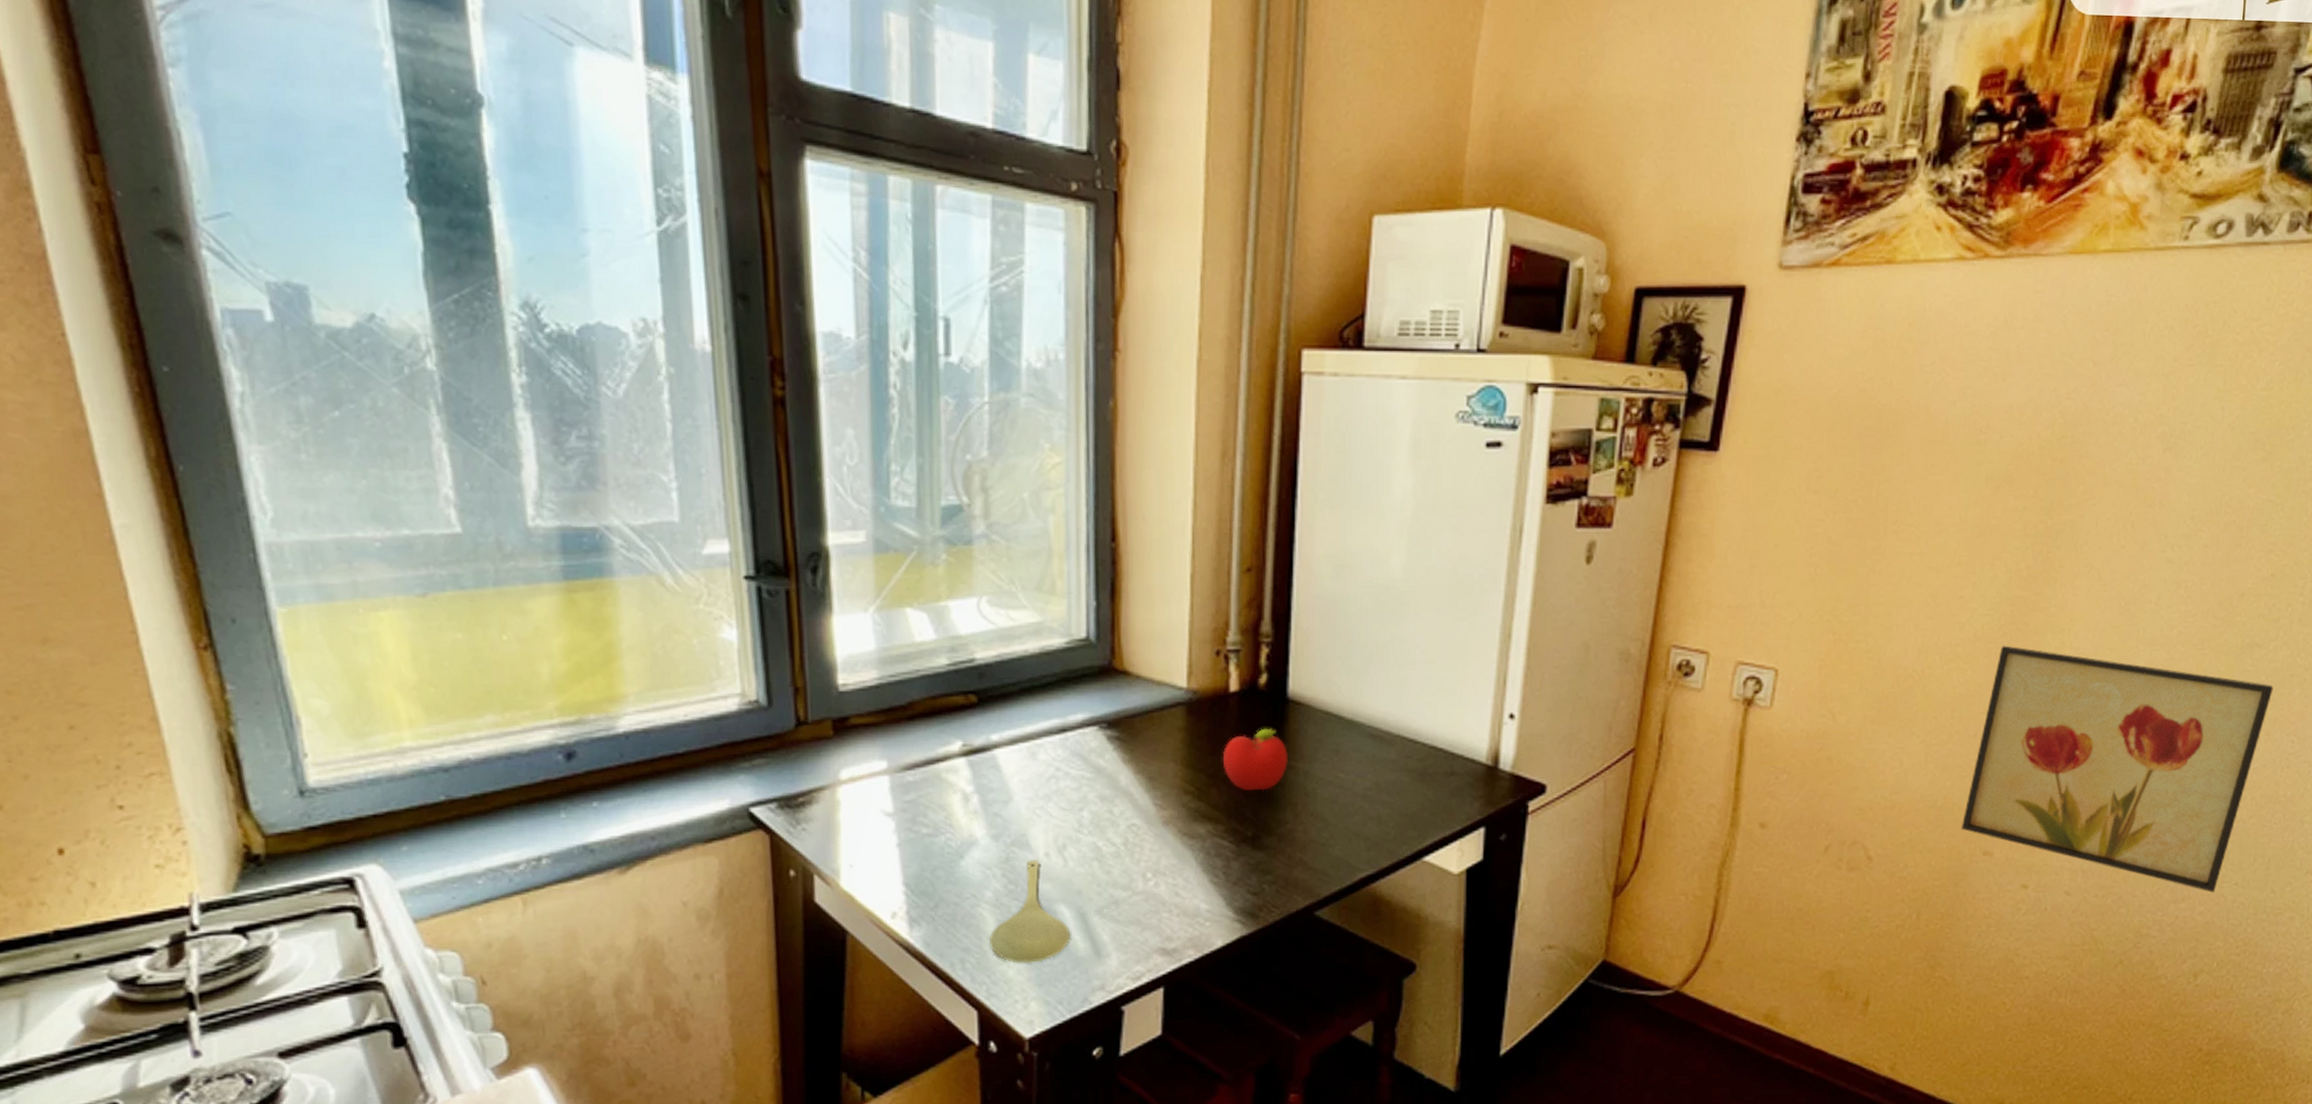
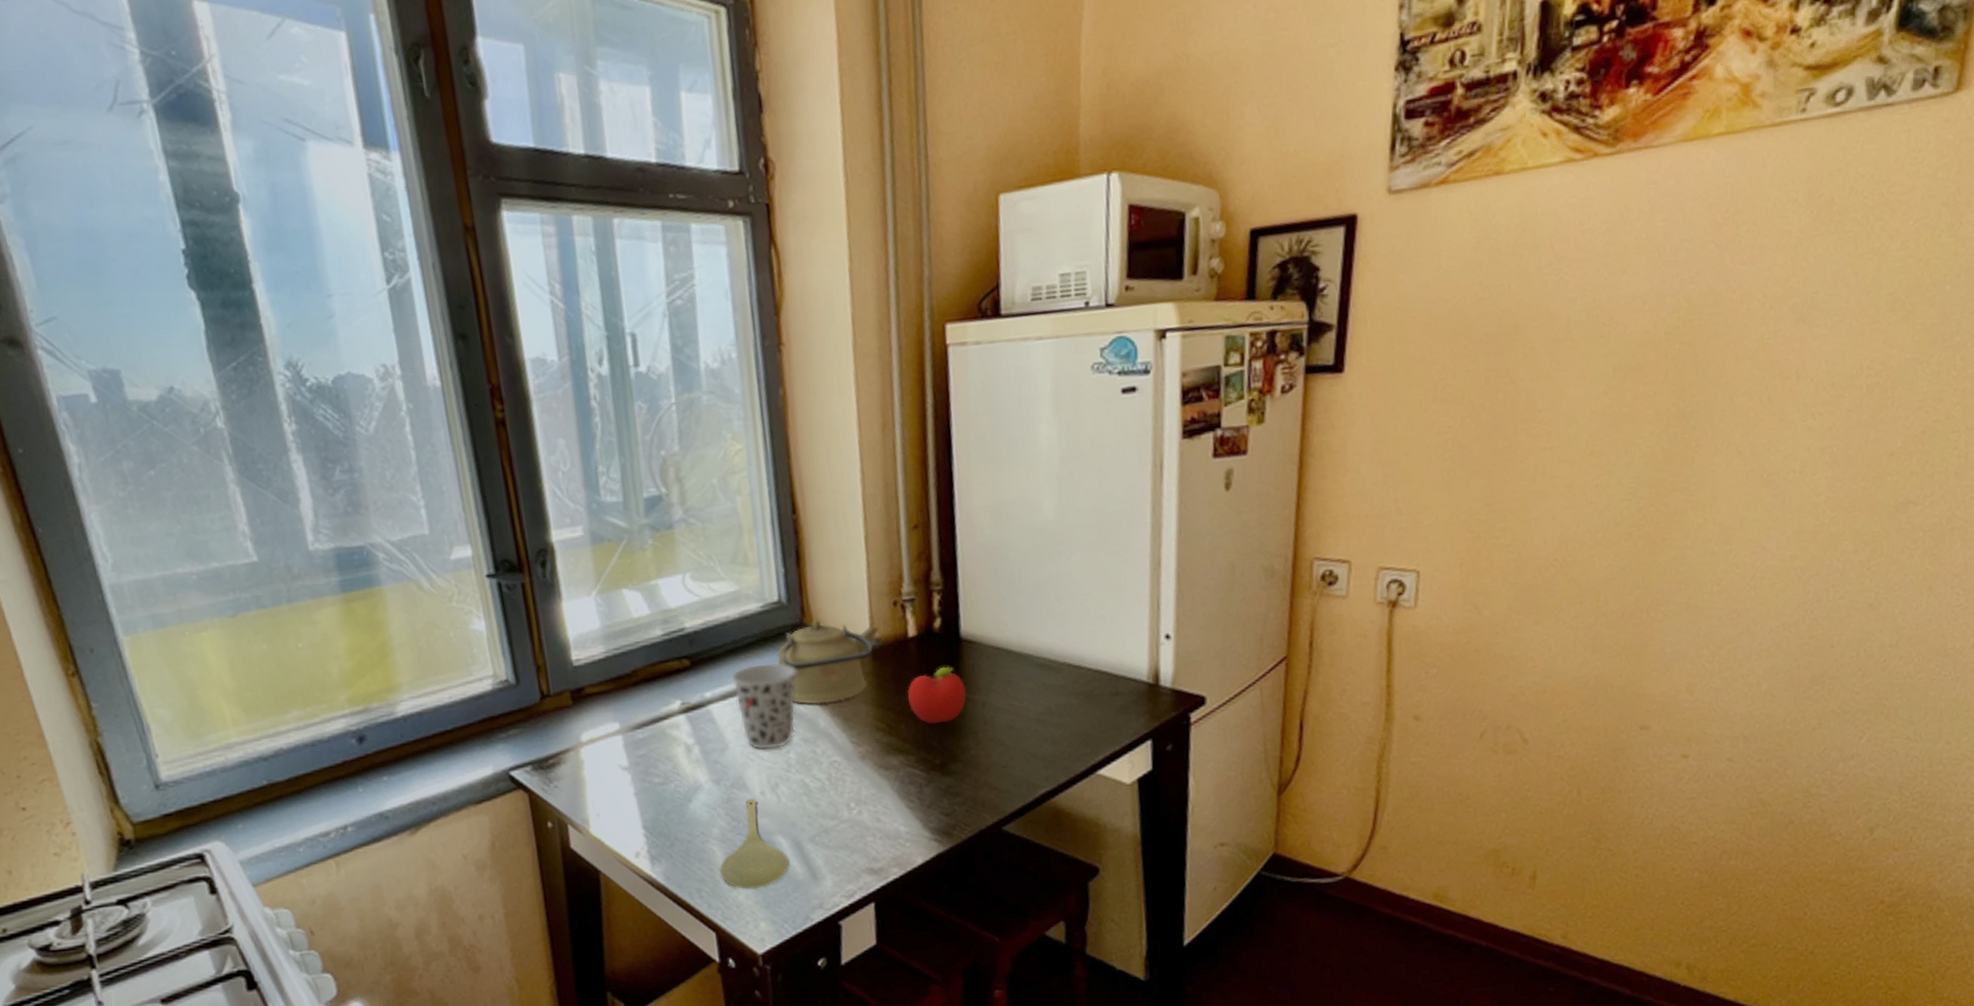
cup: none [1023,706,1099,806] -> present [731,662,796,750]
kettle: none [1078,662,1198,759] -> present [777,619,880,705]
wall art: present [1961,645,2274,892] -> none [1615,527,1933,749]

